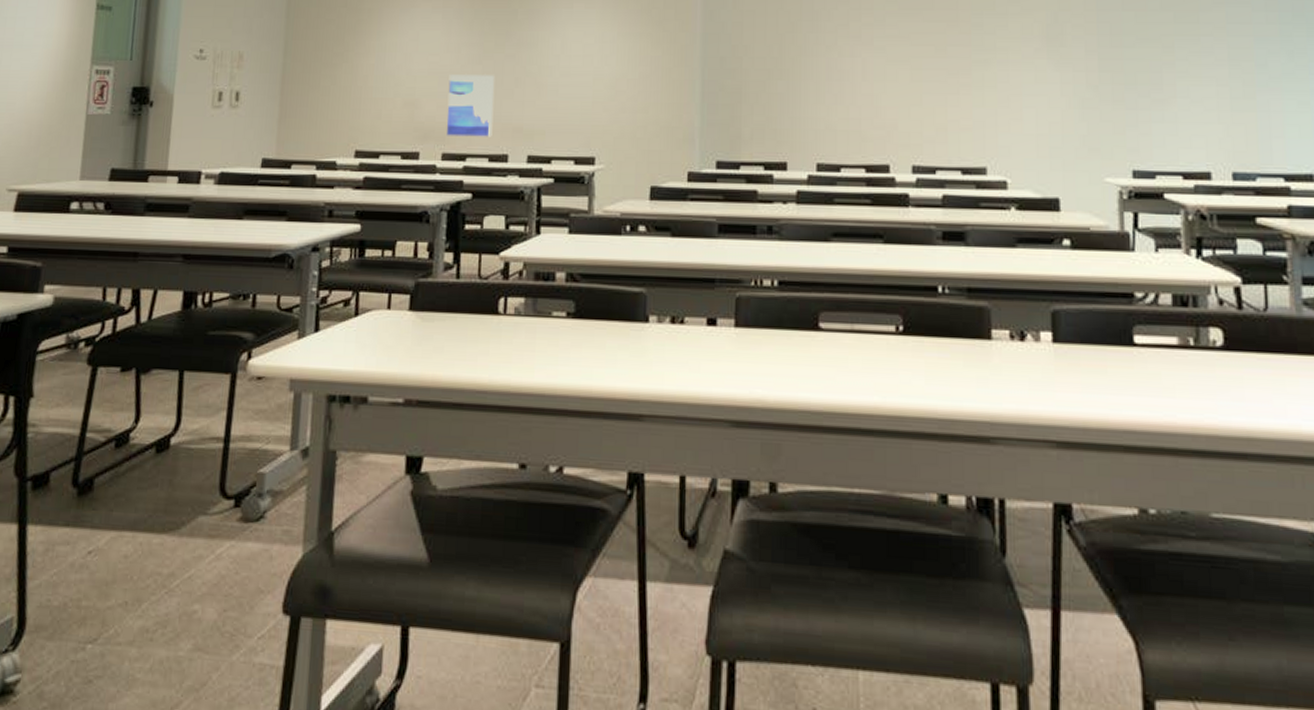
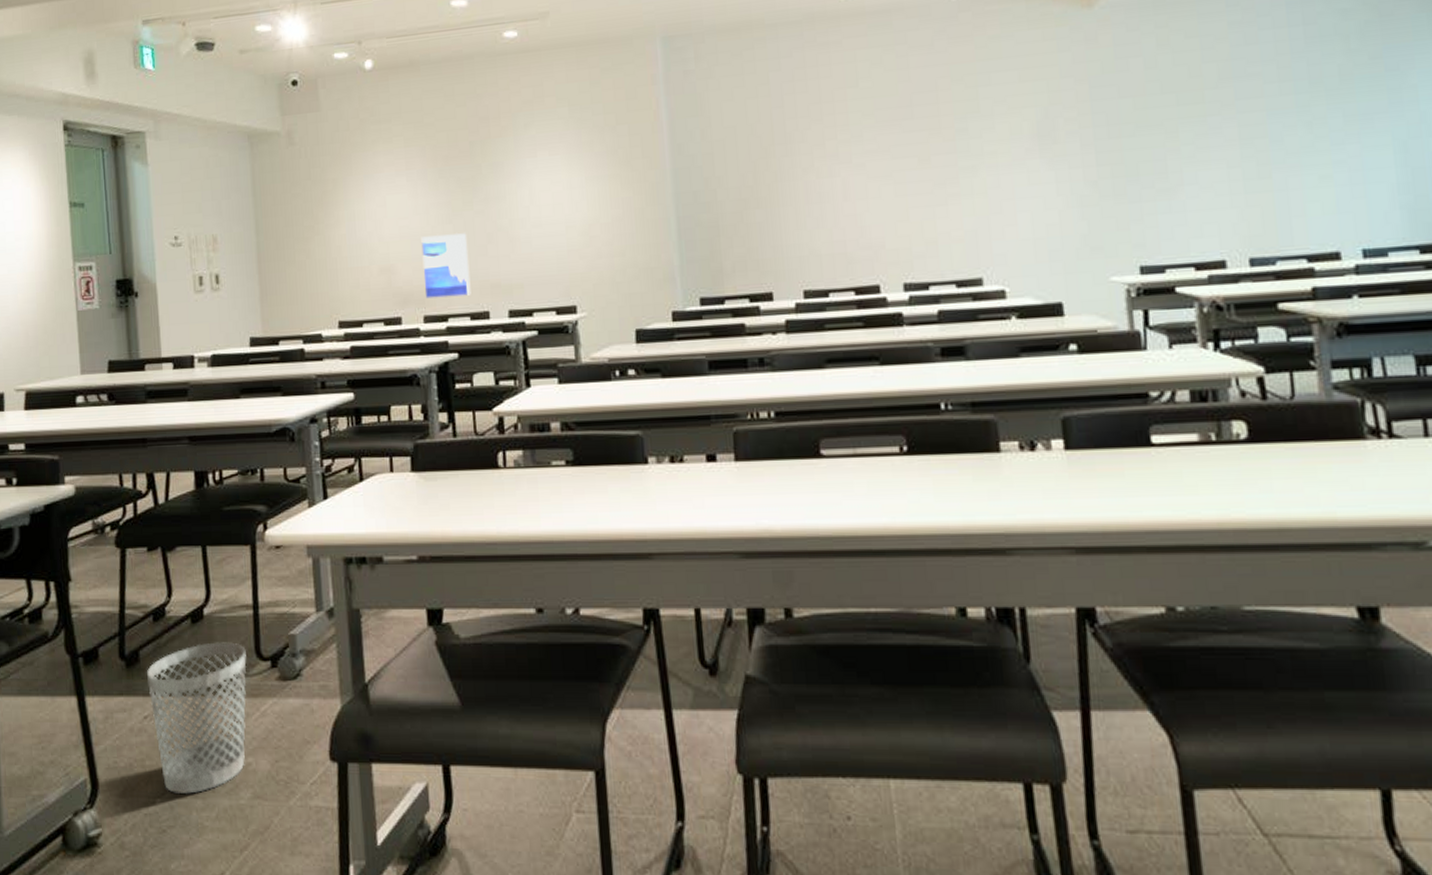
wastebasket: none [97,475,210,641] -> present [146,642,247,794]

